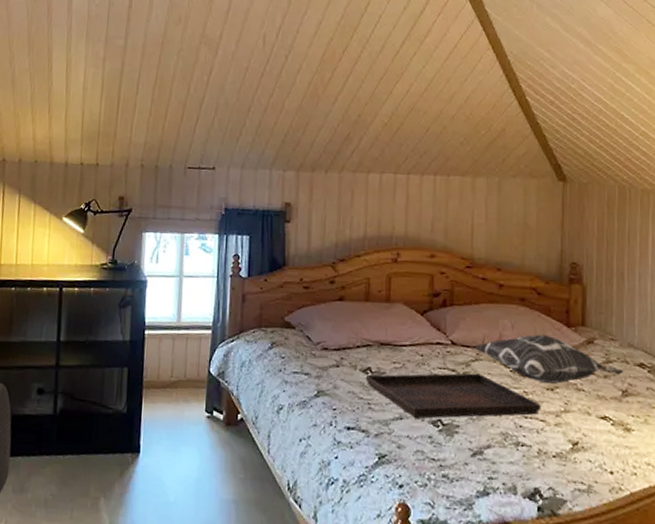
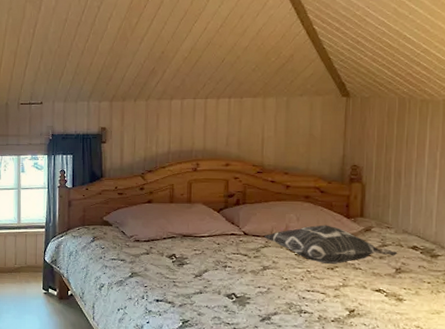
serving tray: present [365,373,541,418] -> none [171,257,322,293]

